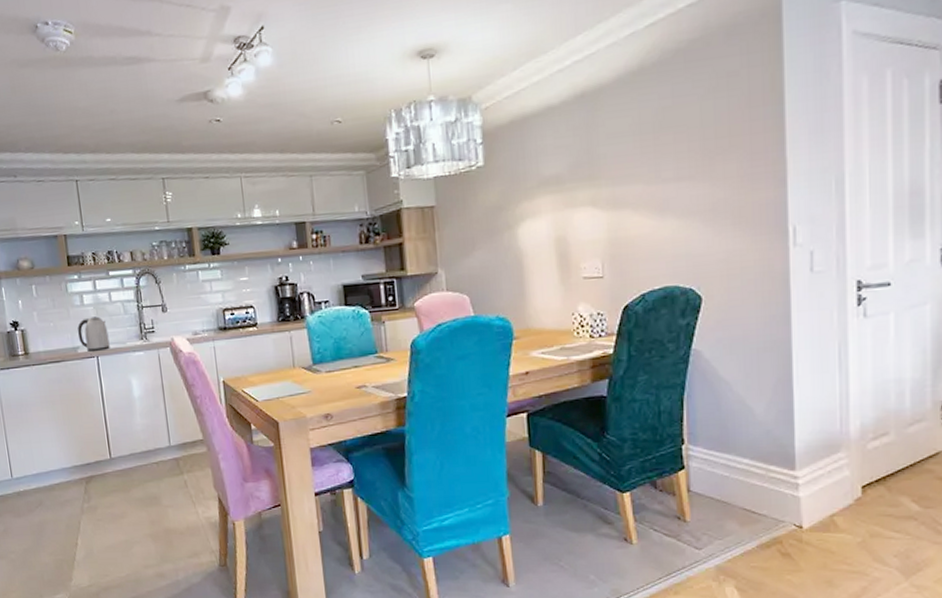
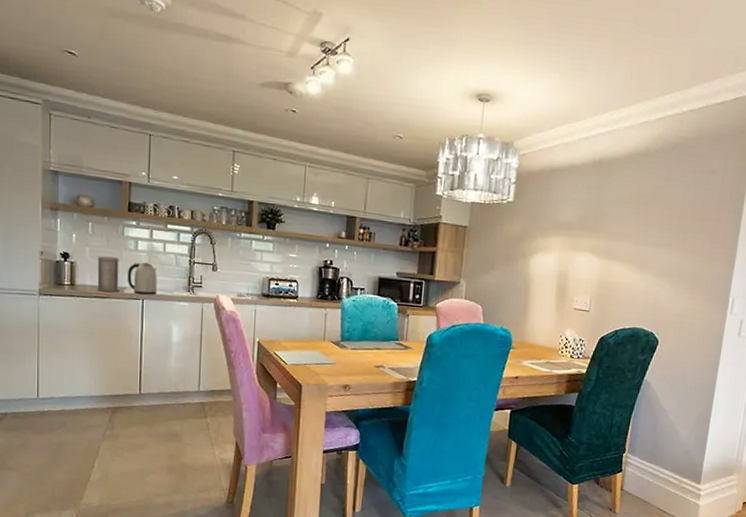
canister: none [46,317,72,356] -> present [97,256,119,293]

